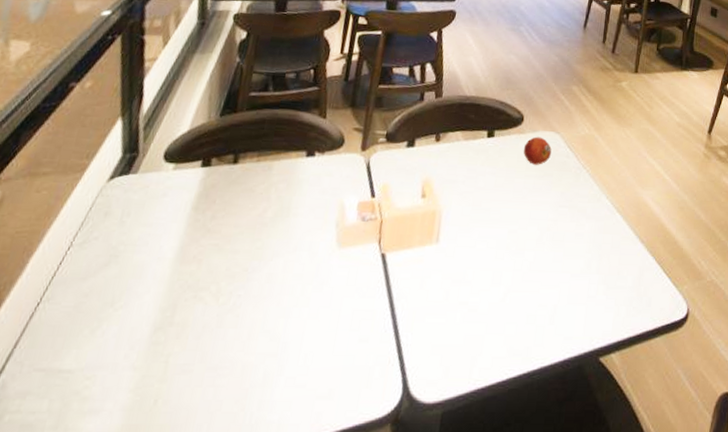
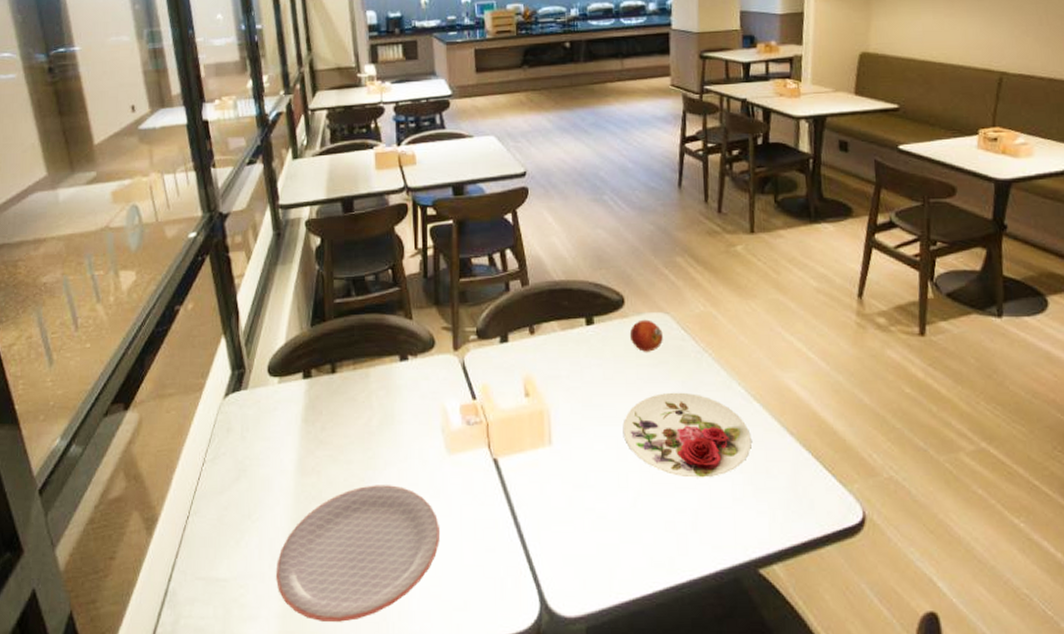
plate: none [130,275,317,413] -> present [276,485,439,622]
plate: none [504,201,610,277] -> present [622,392,752,478]

